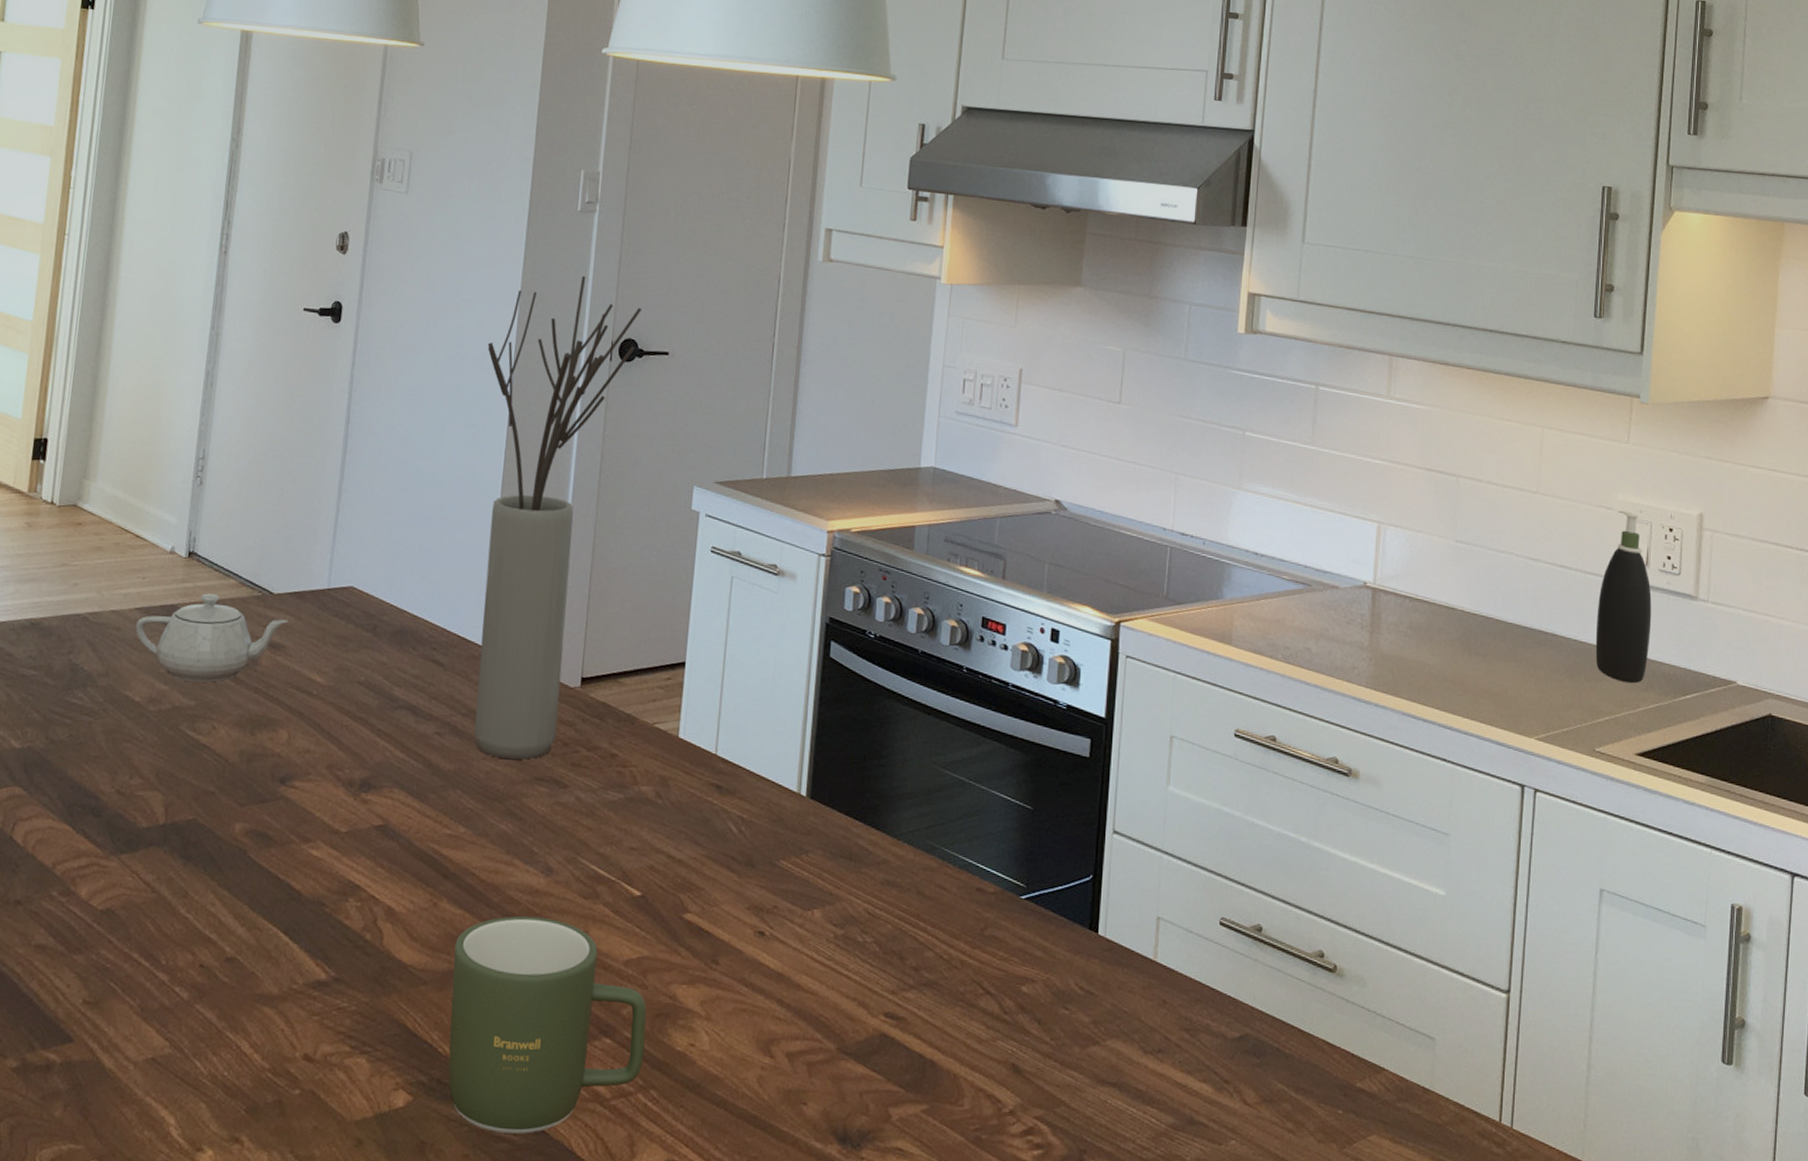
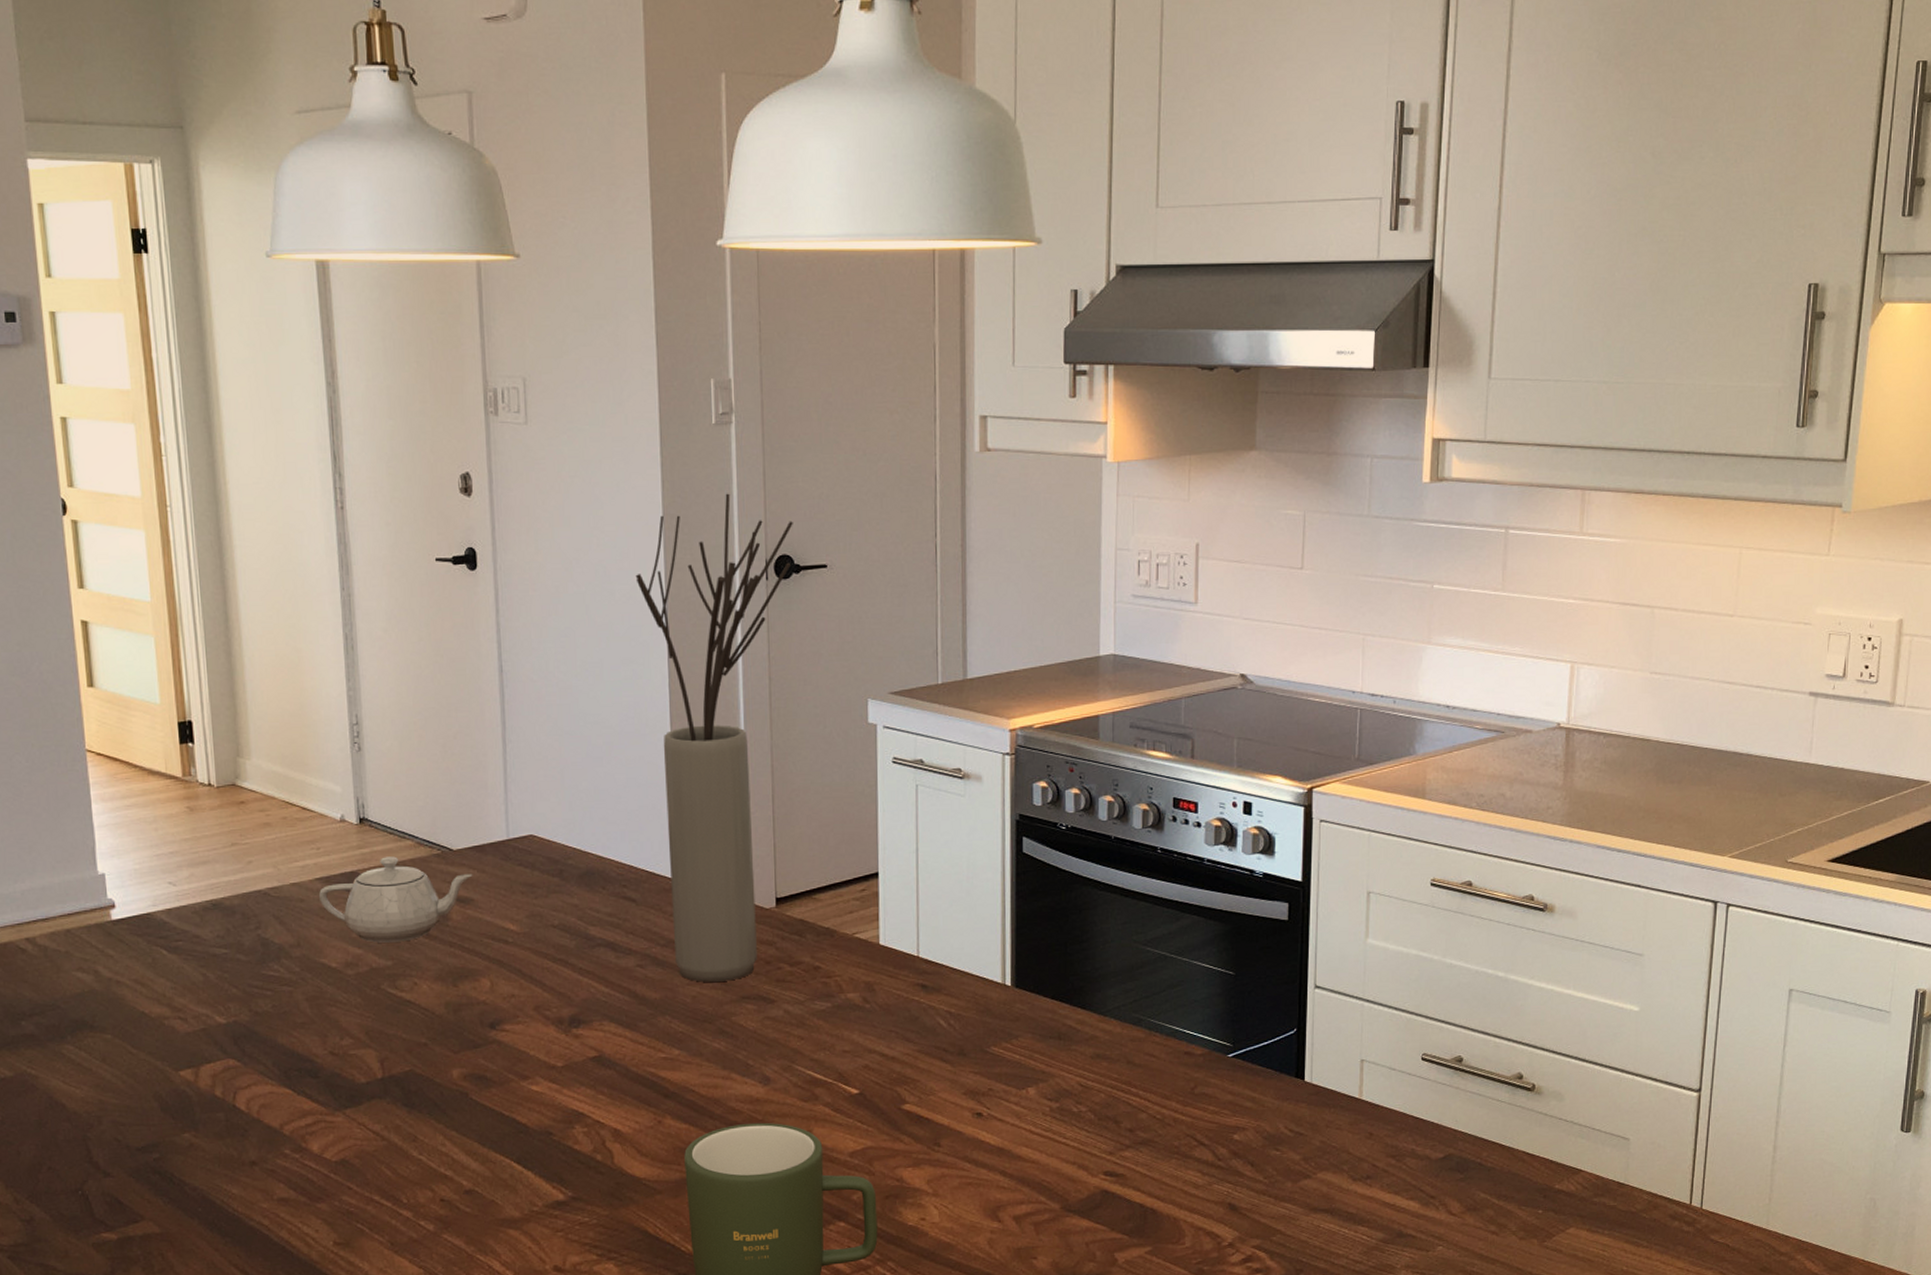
soap dispenser: present [1595,510,1652,684] -> none [1790,624,1848,794]

